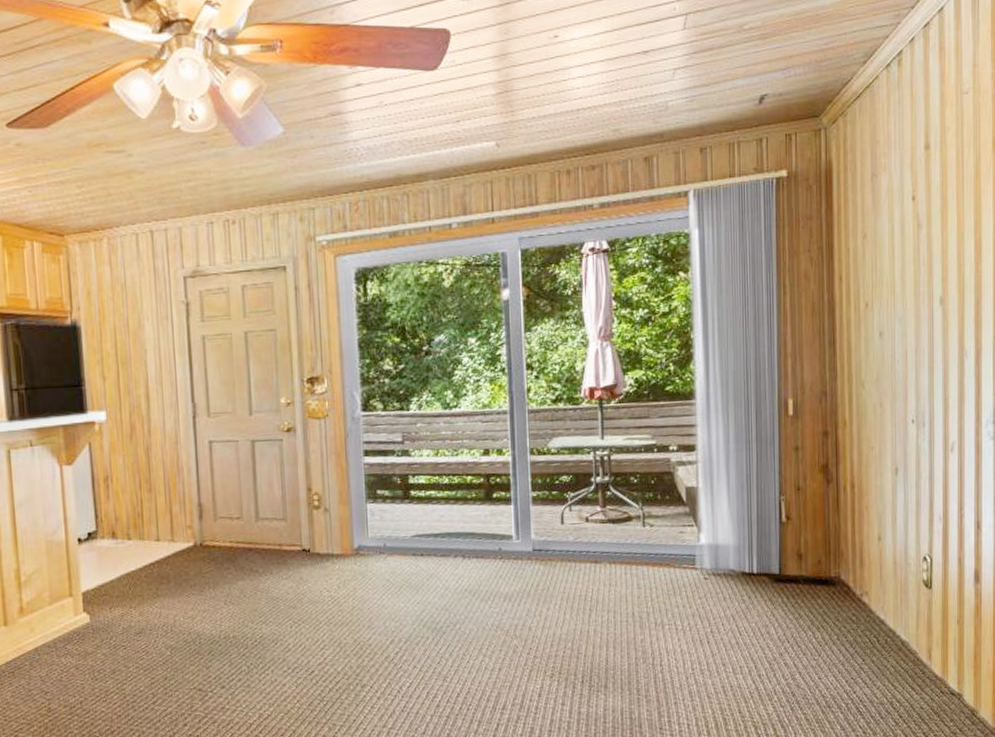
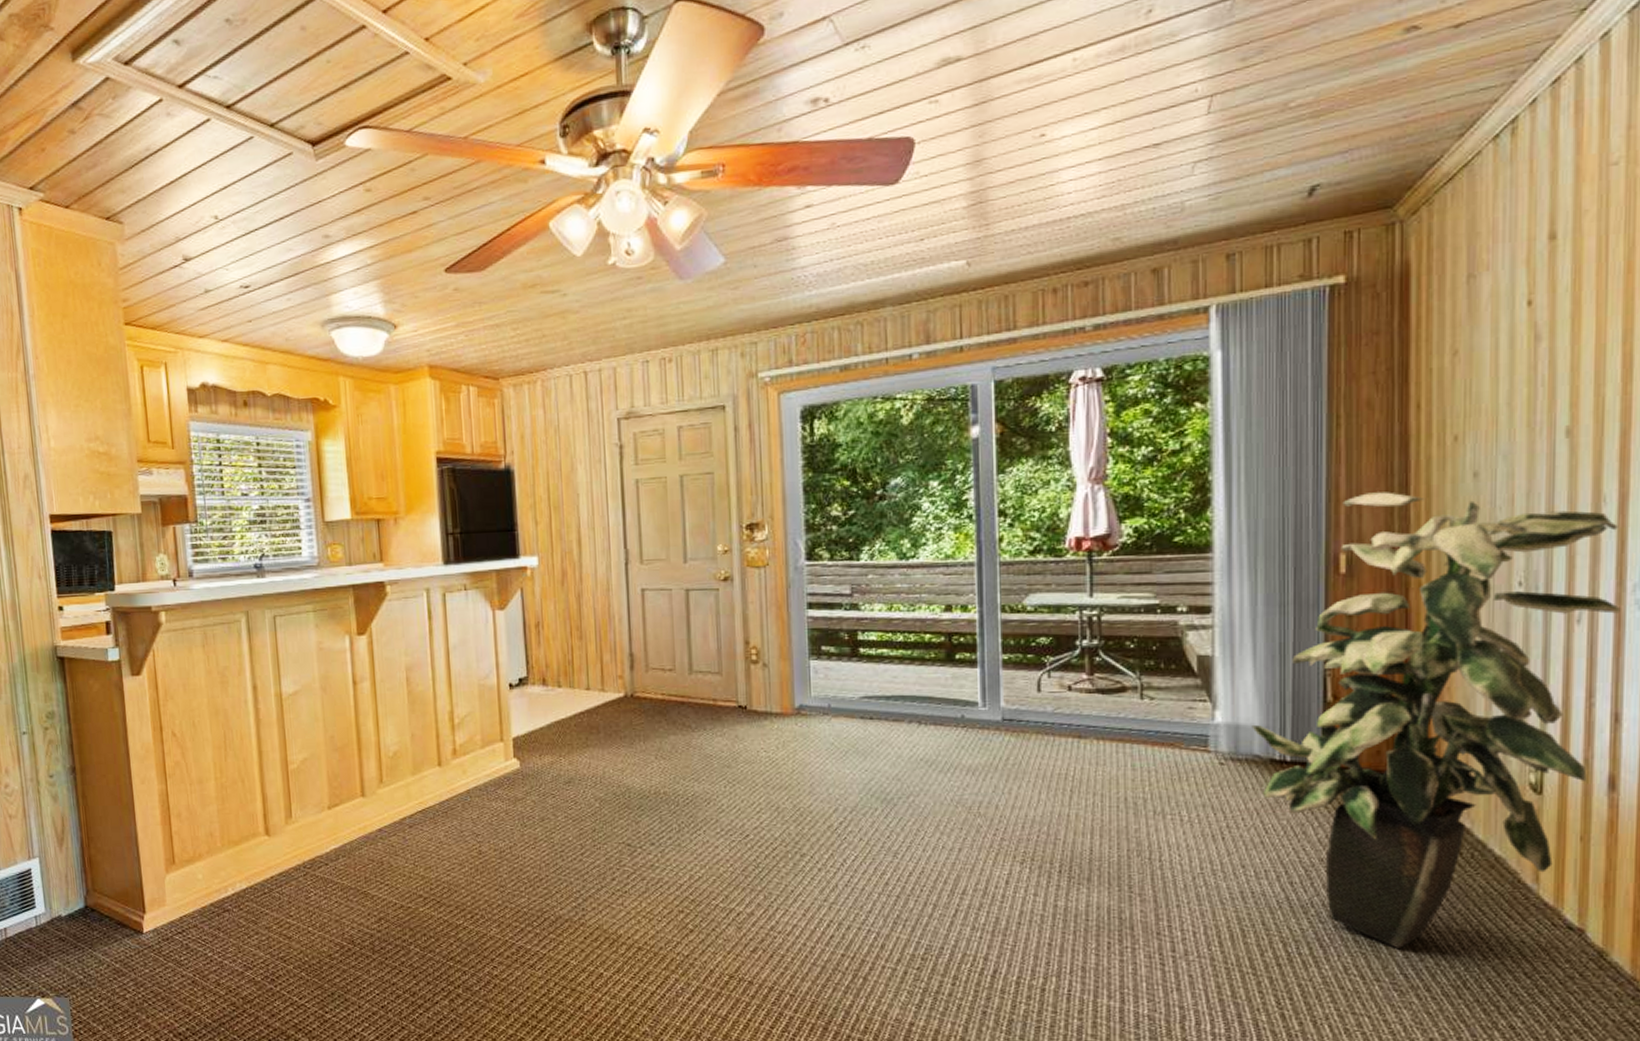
indoor plant: none [727,348,979,723] -> present [1251,492,1621,950]

